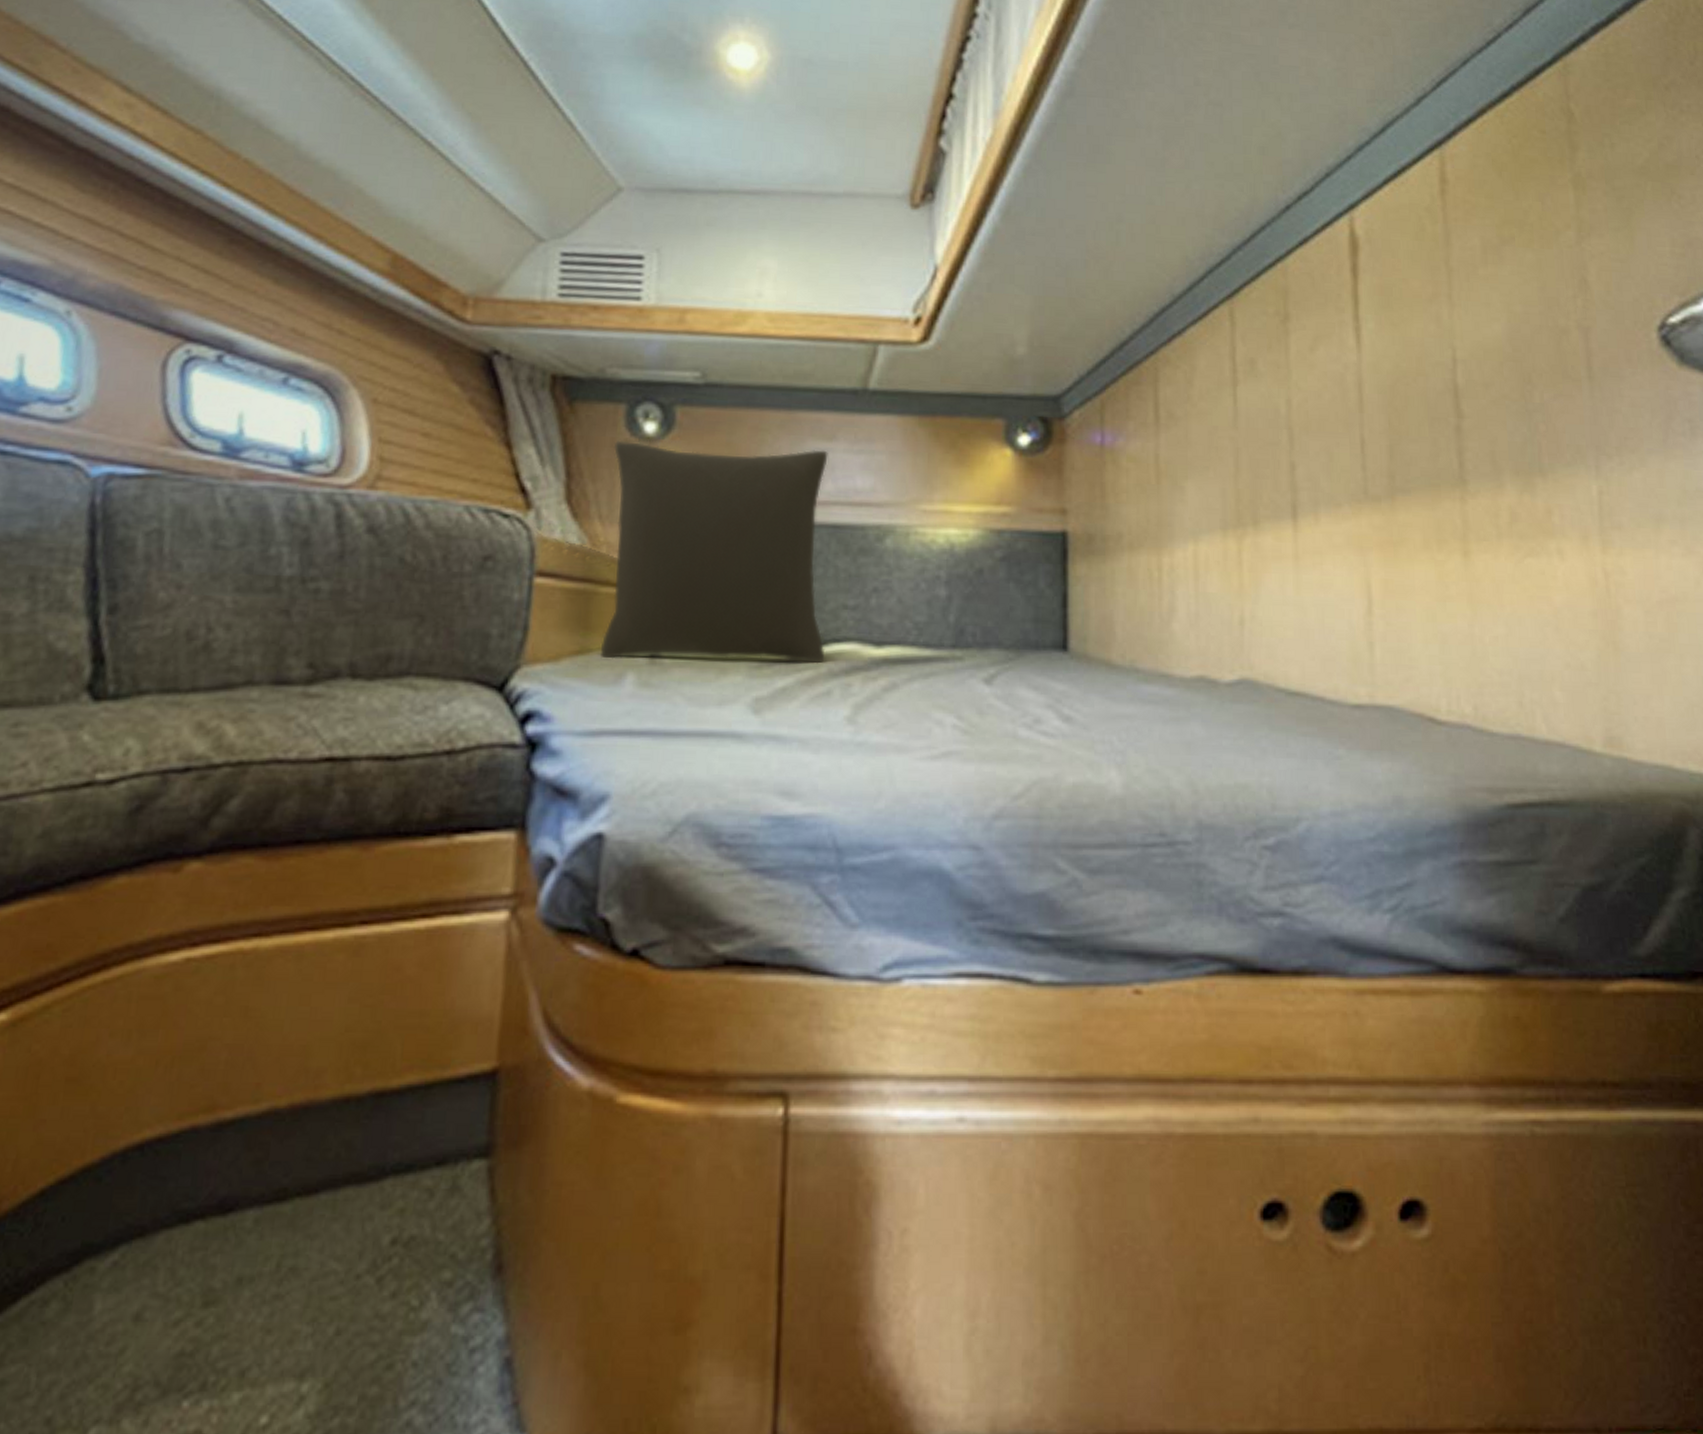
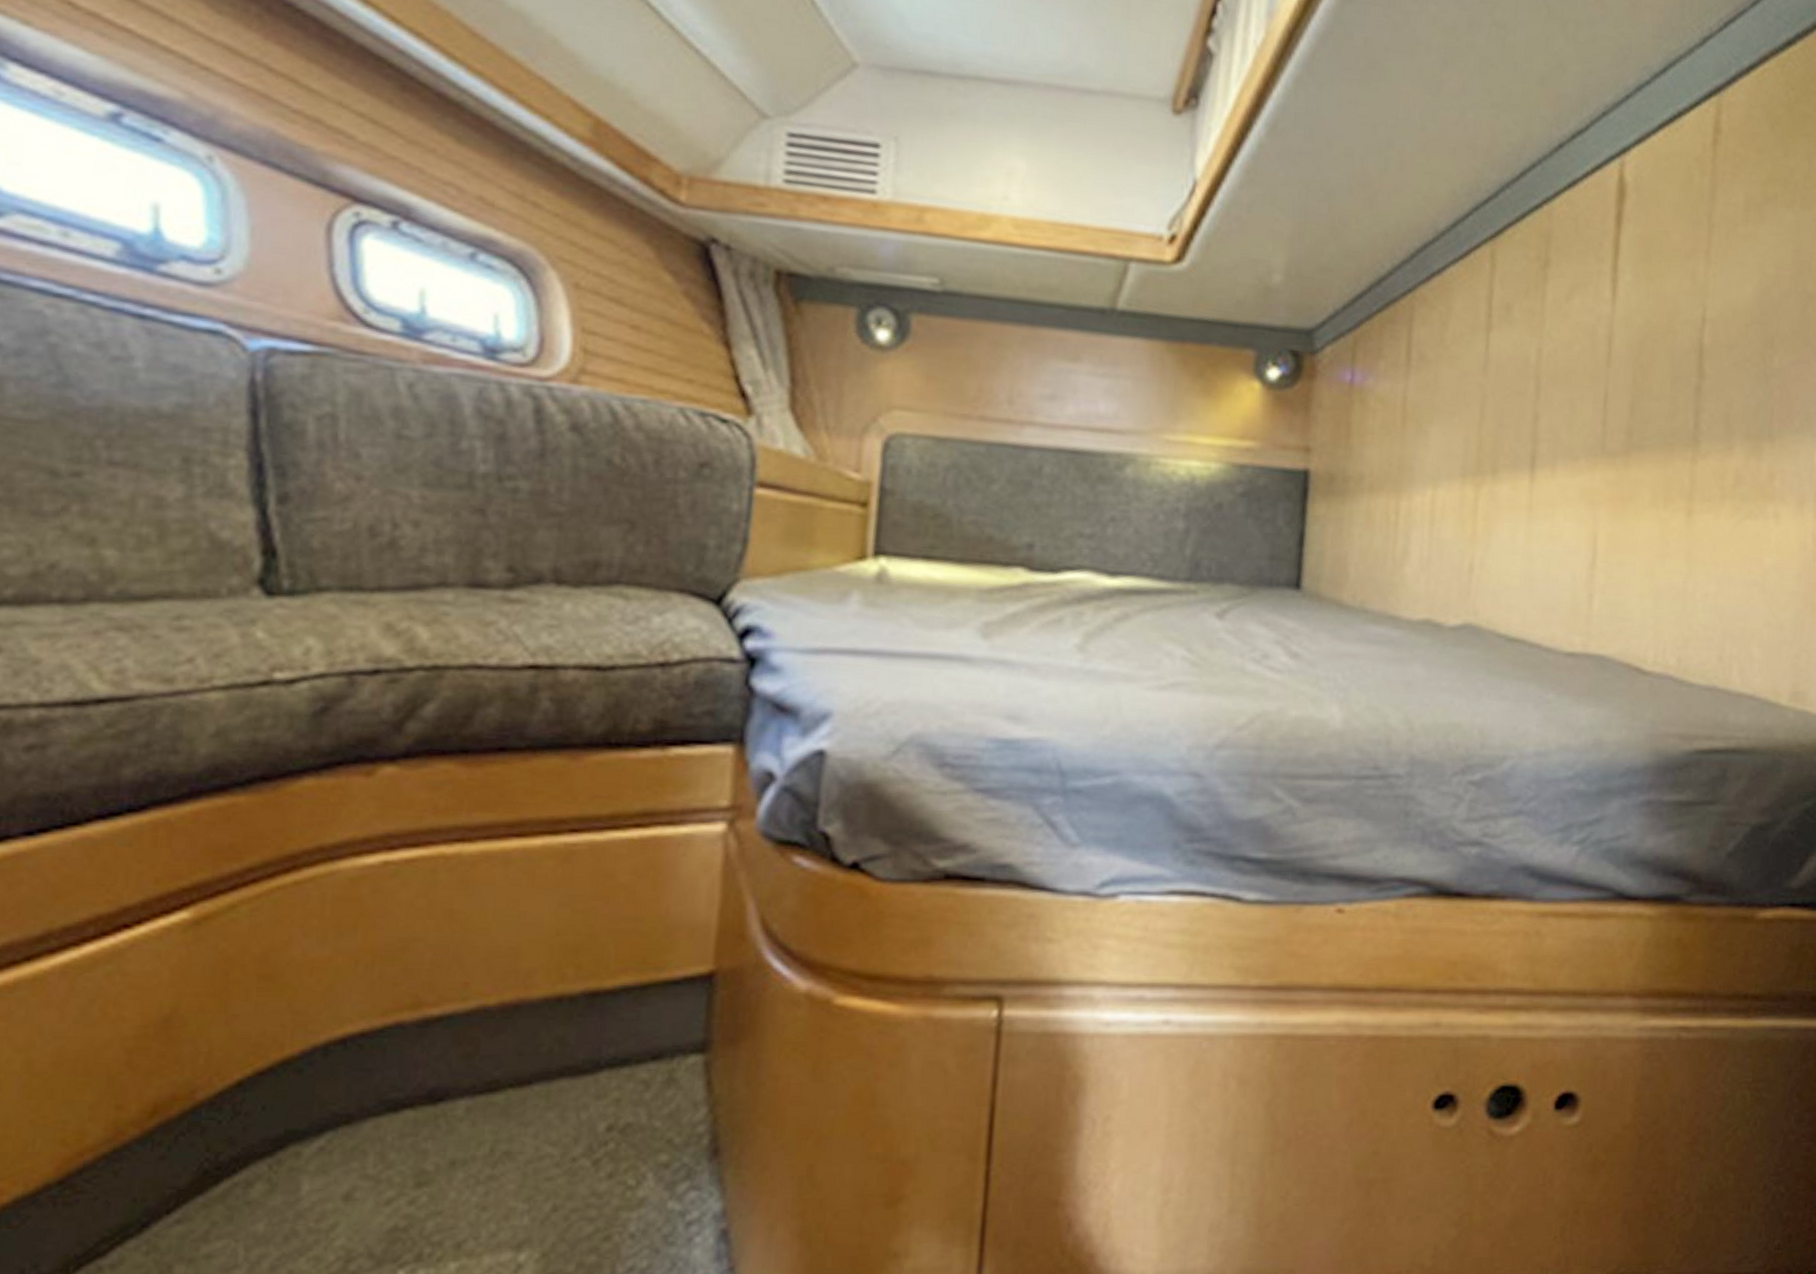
pillow: present [600,440,828,664] -> none [824,346,1071,591]

